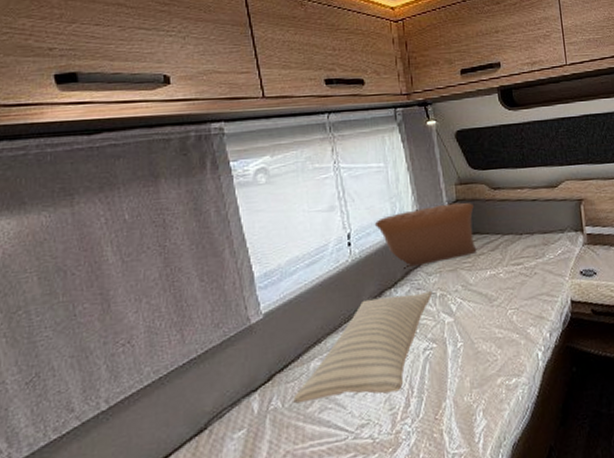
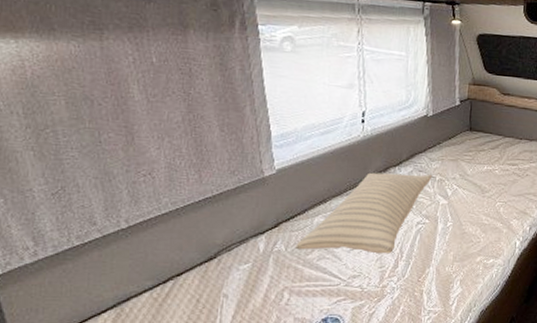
cushion: present [374,202,477,269] -> none [388,100,483,152]

